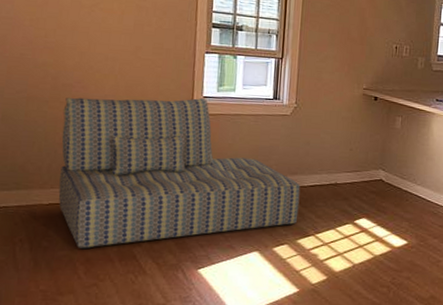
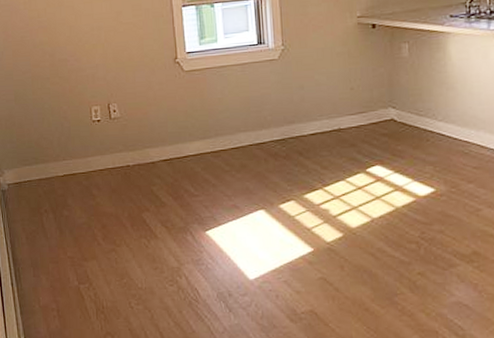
sofa: present [58,97,301,250] -> none [63,54,302,217]

